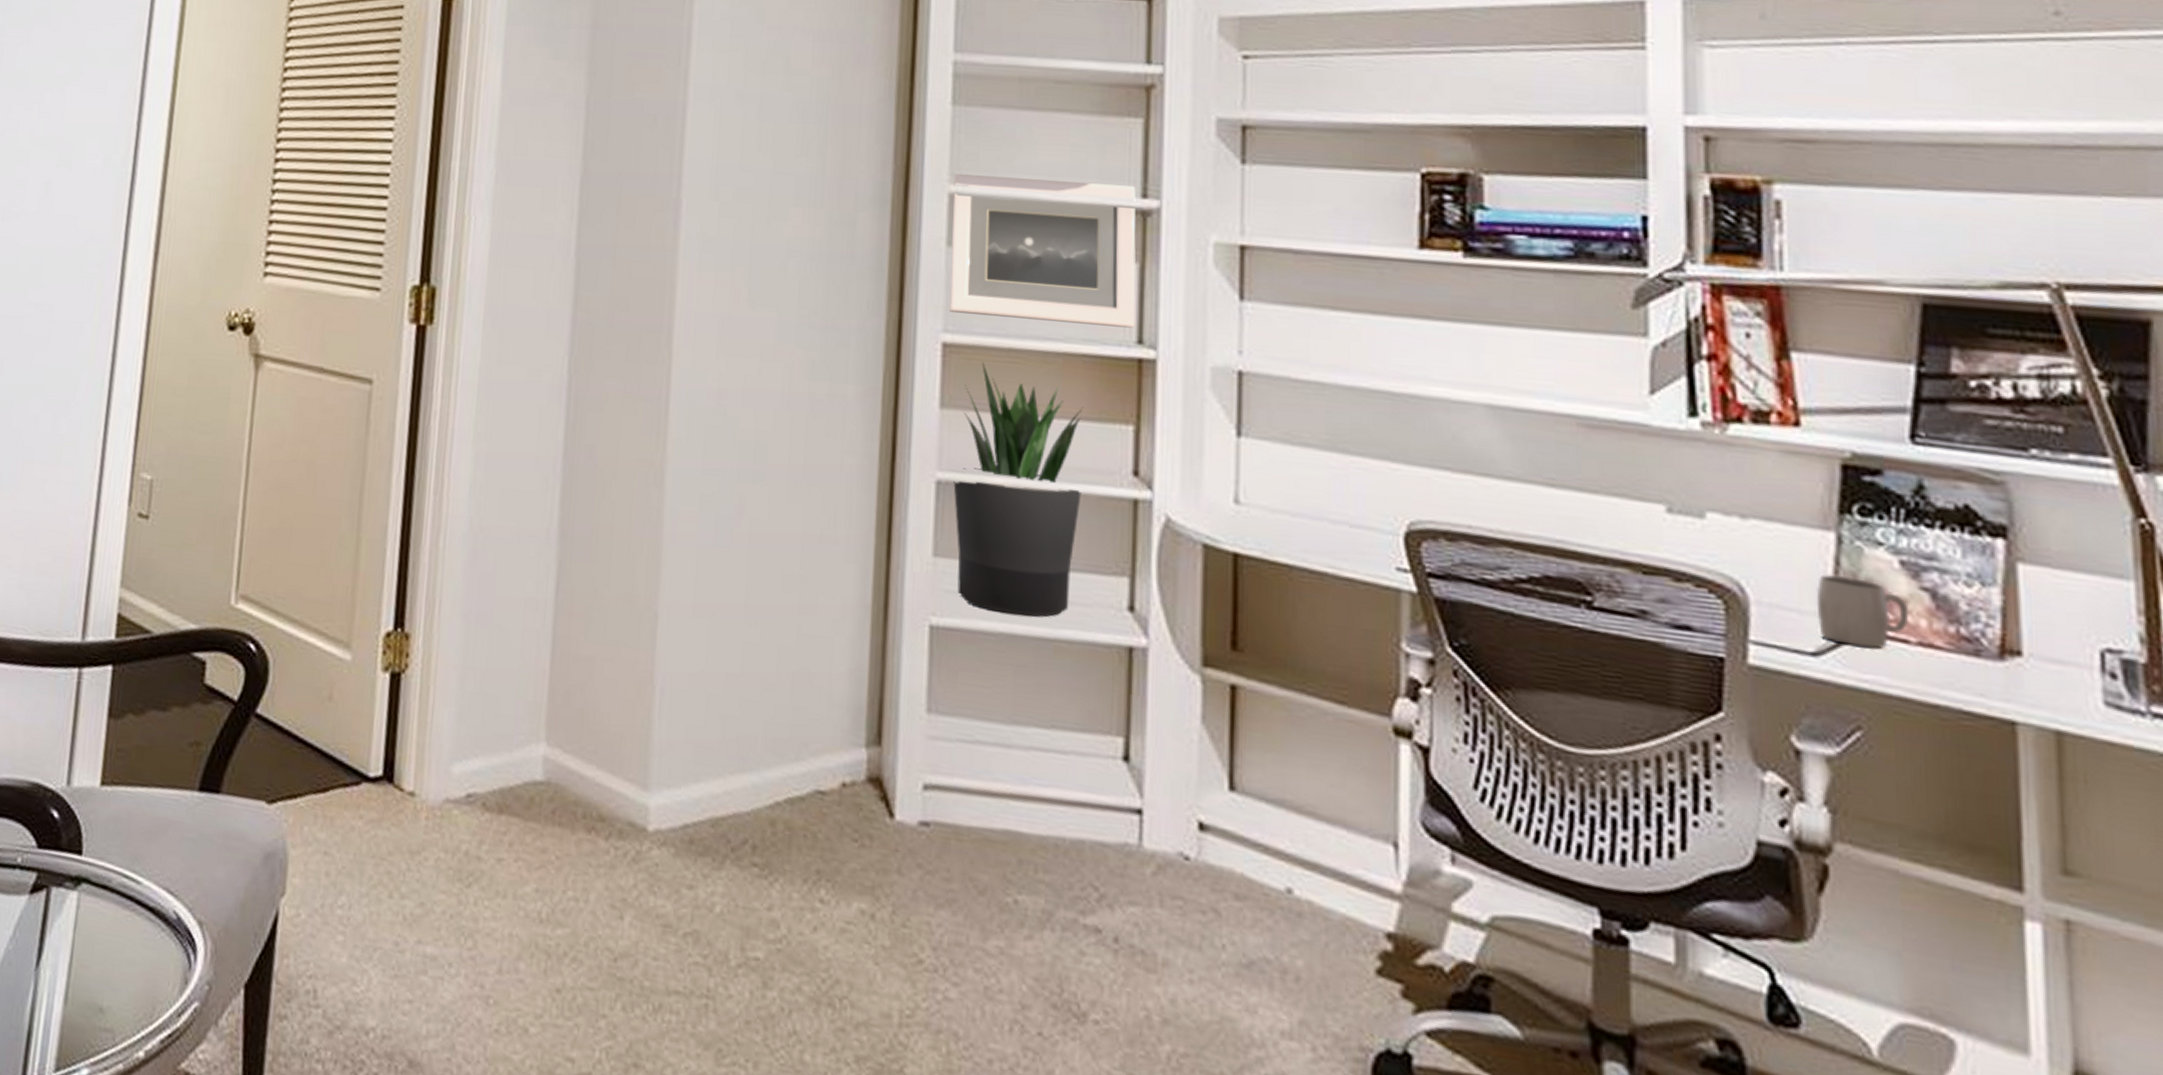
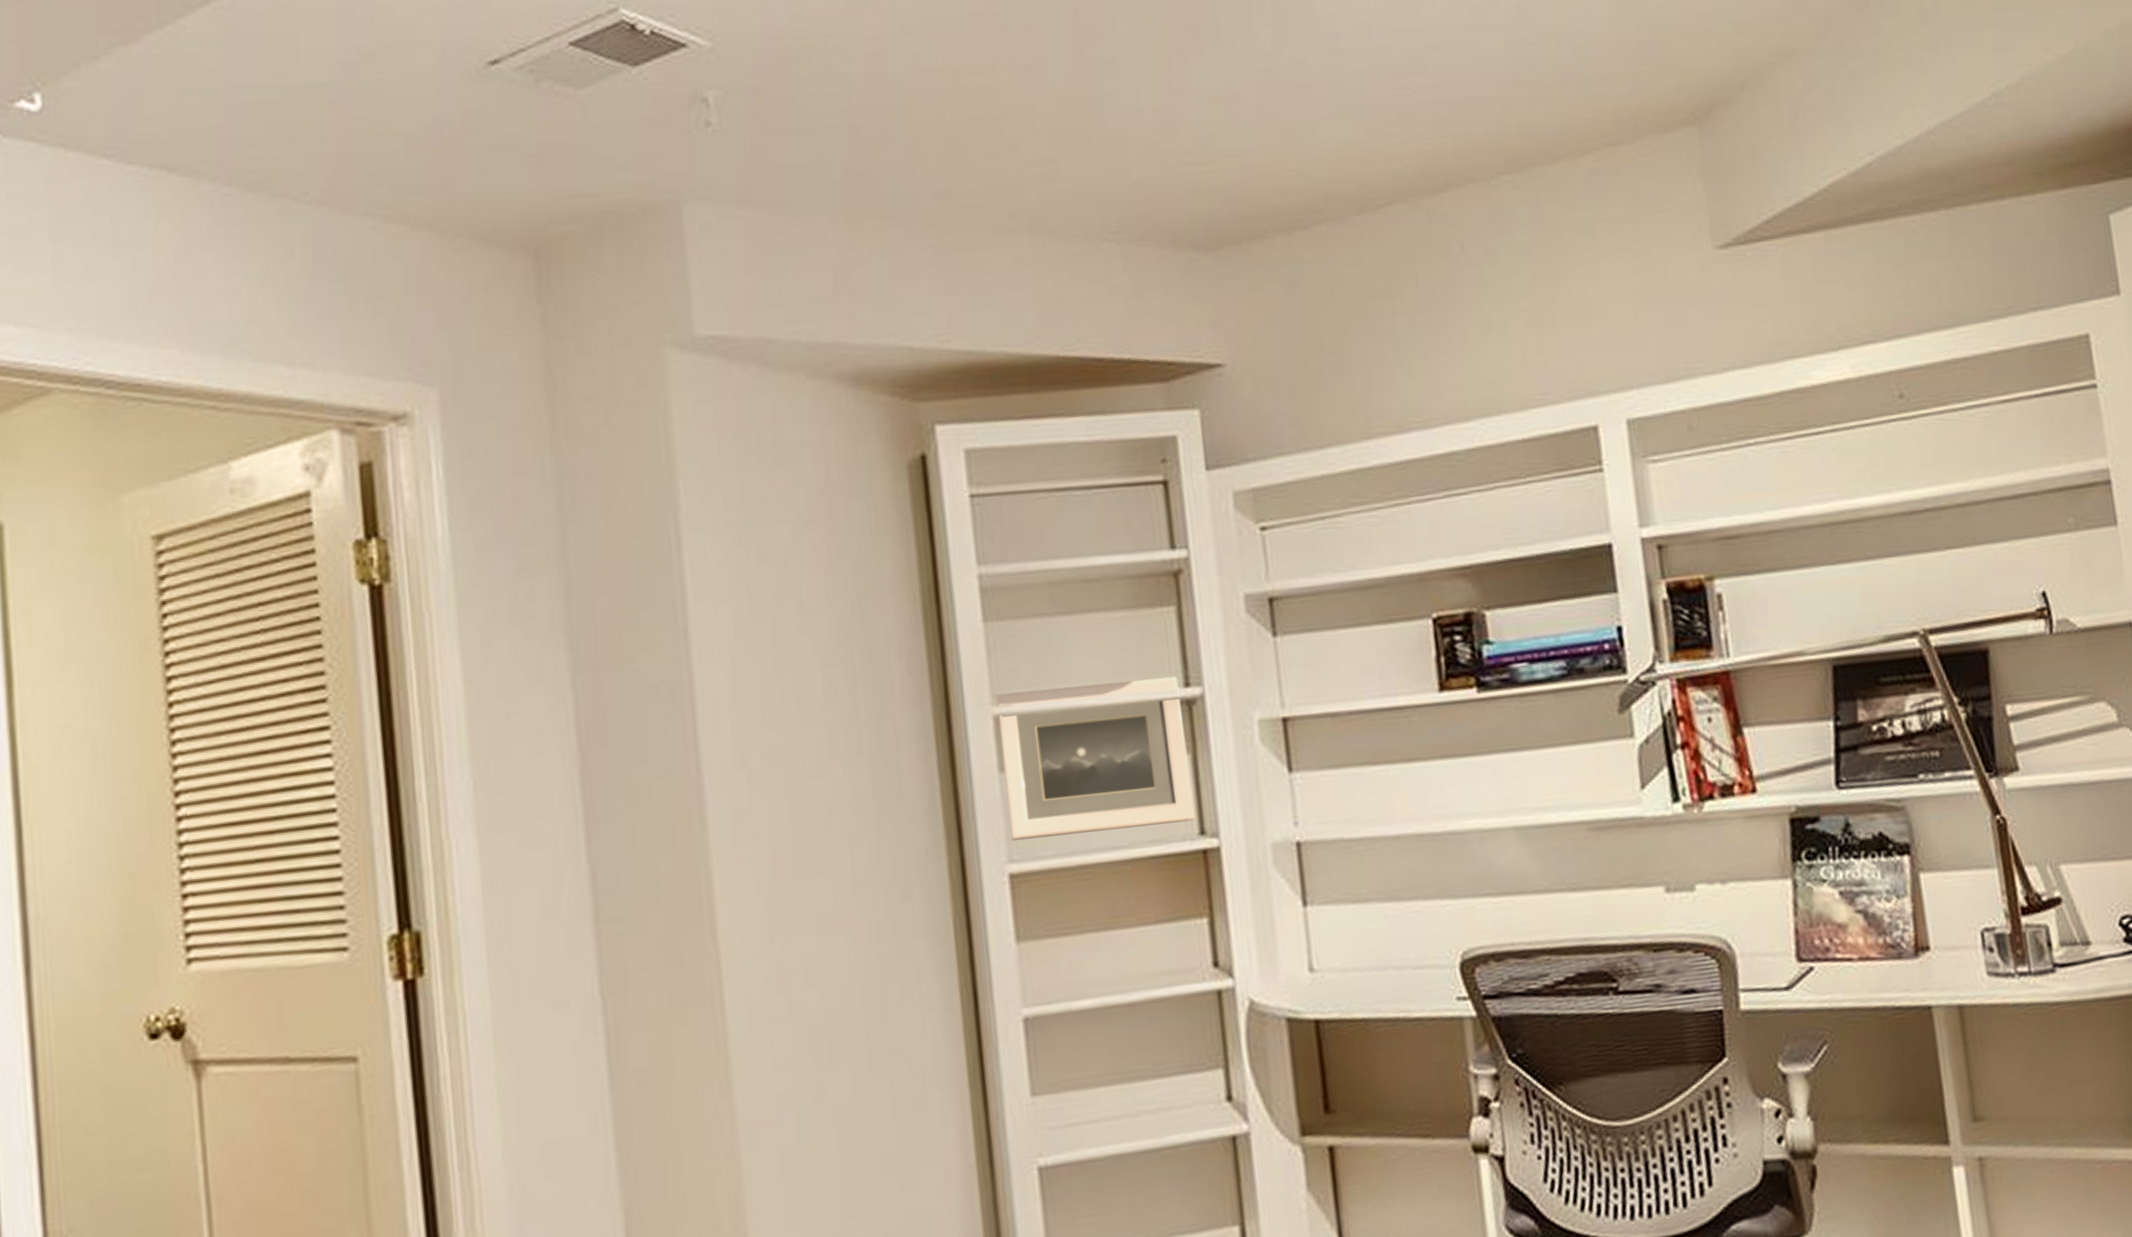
planter: present [953,362,1084,617] -> none [1038,885,1171,1136]
mug: present [1815,573,1910,649] -> none [1782,914,1851,975]

